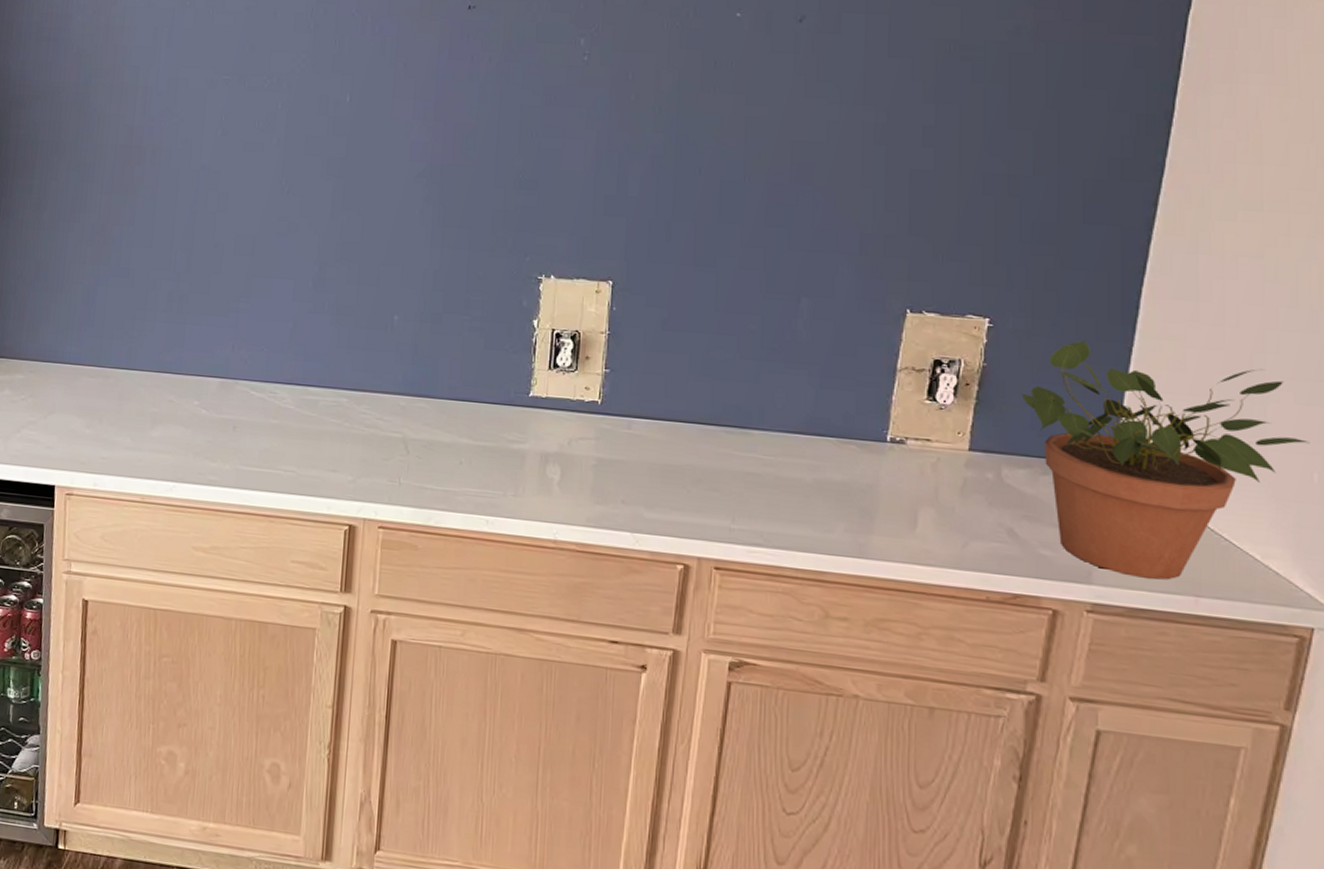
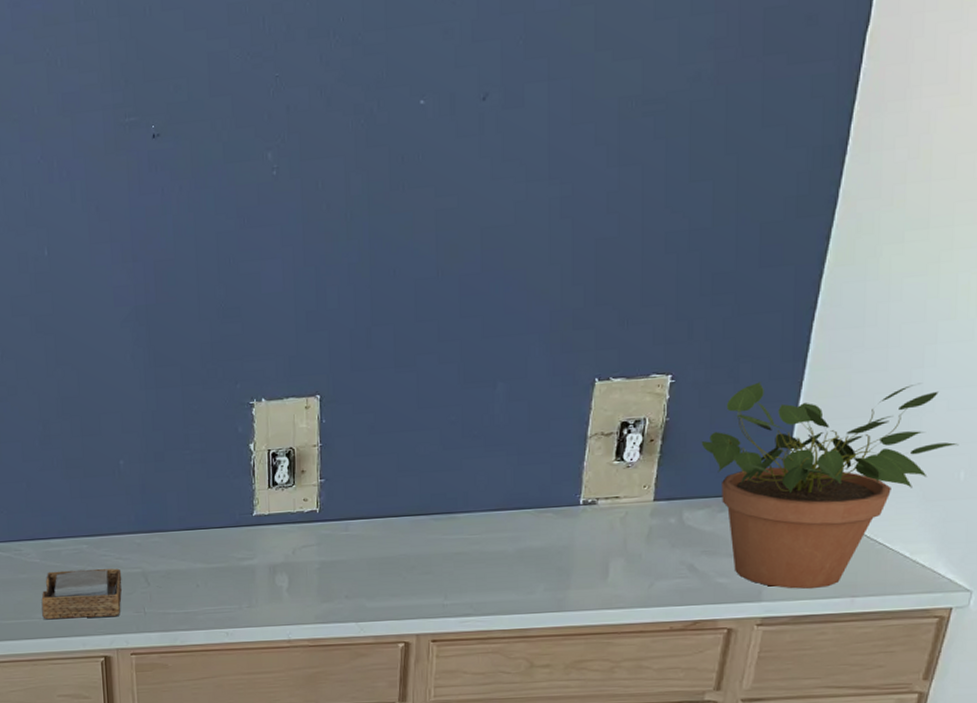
napkin holder: none [288,421,380,483] -> present [41,568,122,620]

